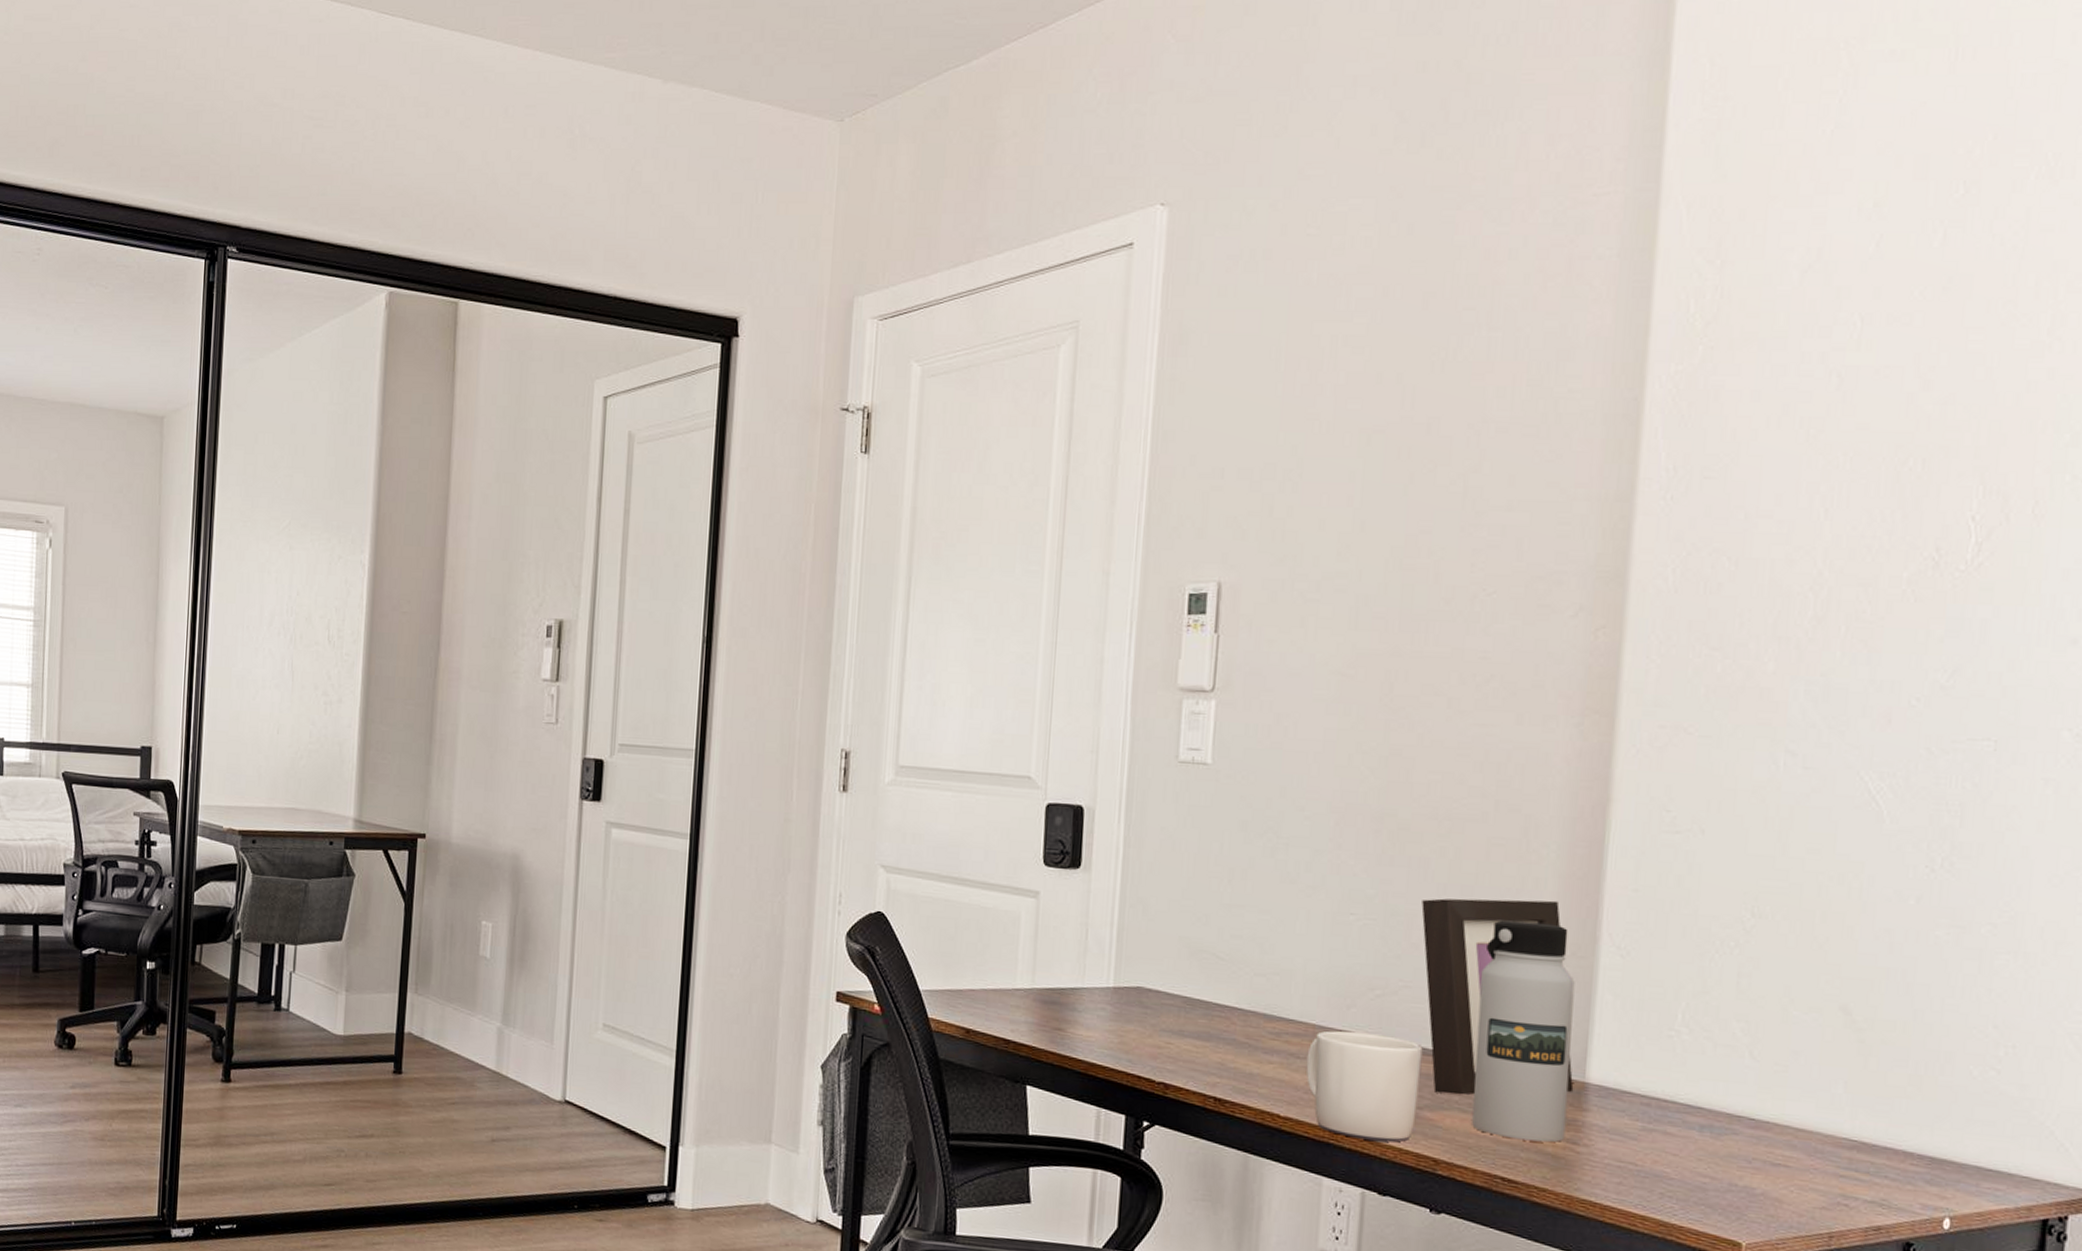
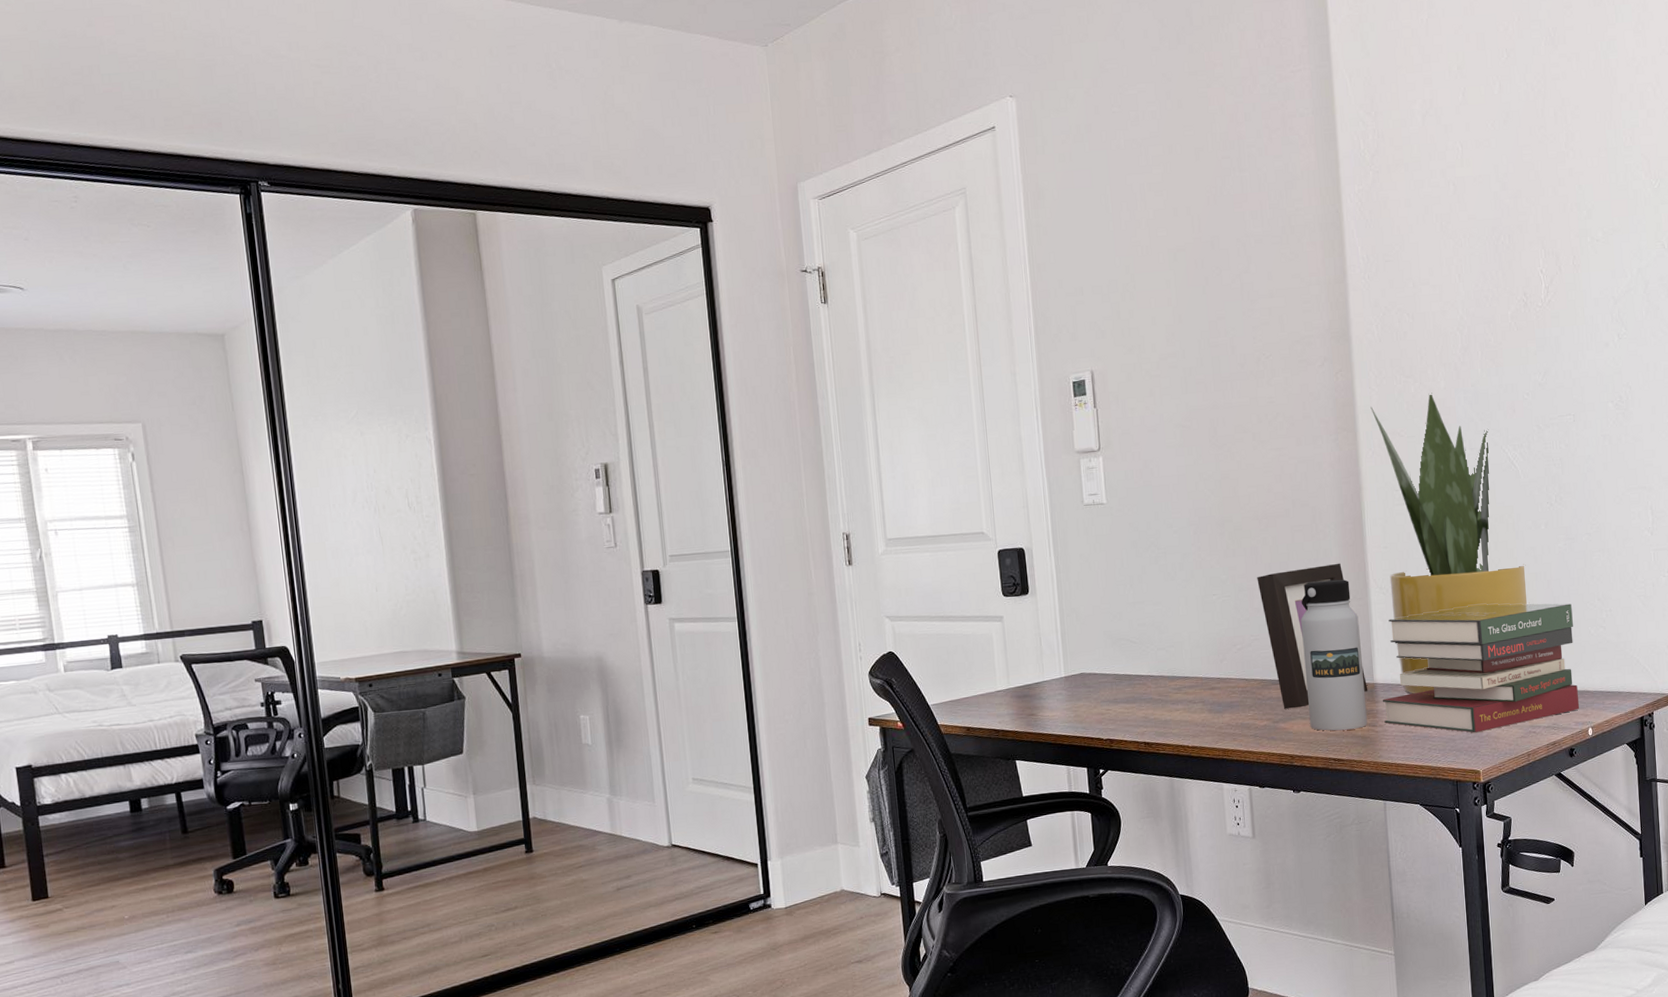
mug: present [1305,1030,1423,1143] -> none [1200,676,1276,752]
books: none [1593,994,1945,1187] -> present [1382,603,1580,733]
planter: none [1631,677,1873,1111] -> present [1370,393,1530,694]

